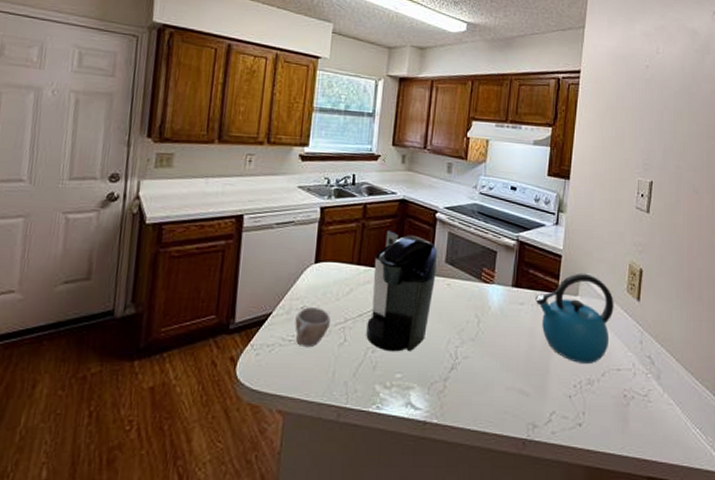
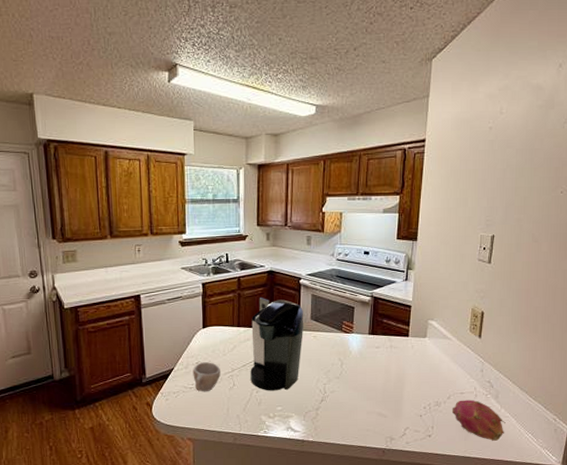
kettle: present [535,273,614,363] -> none [389,319,458,390]
fruit: none [607,378,669,436] -> present [453,399,505,441]

